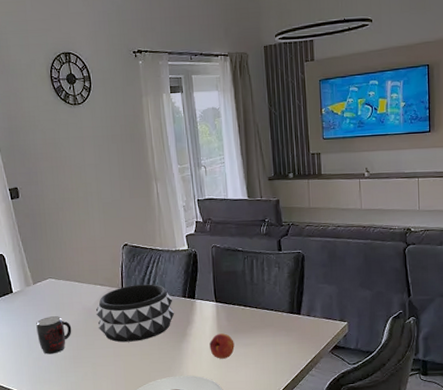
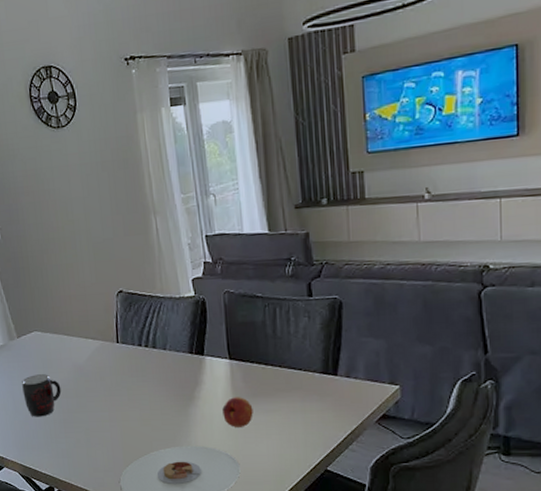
decorative bowl: present [95,284,175,343] -> none [87,337,180,405]

